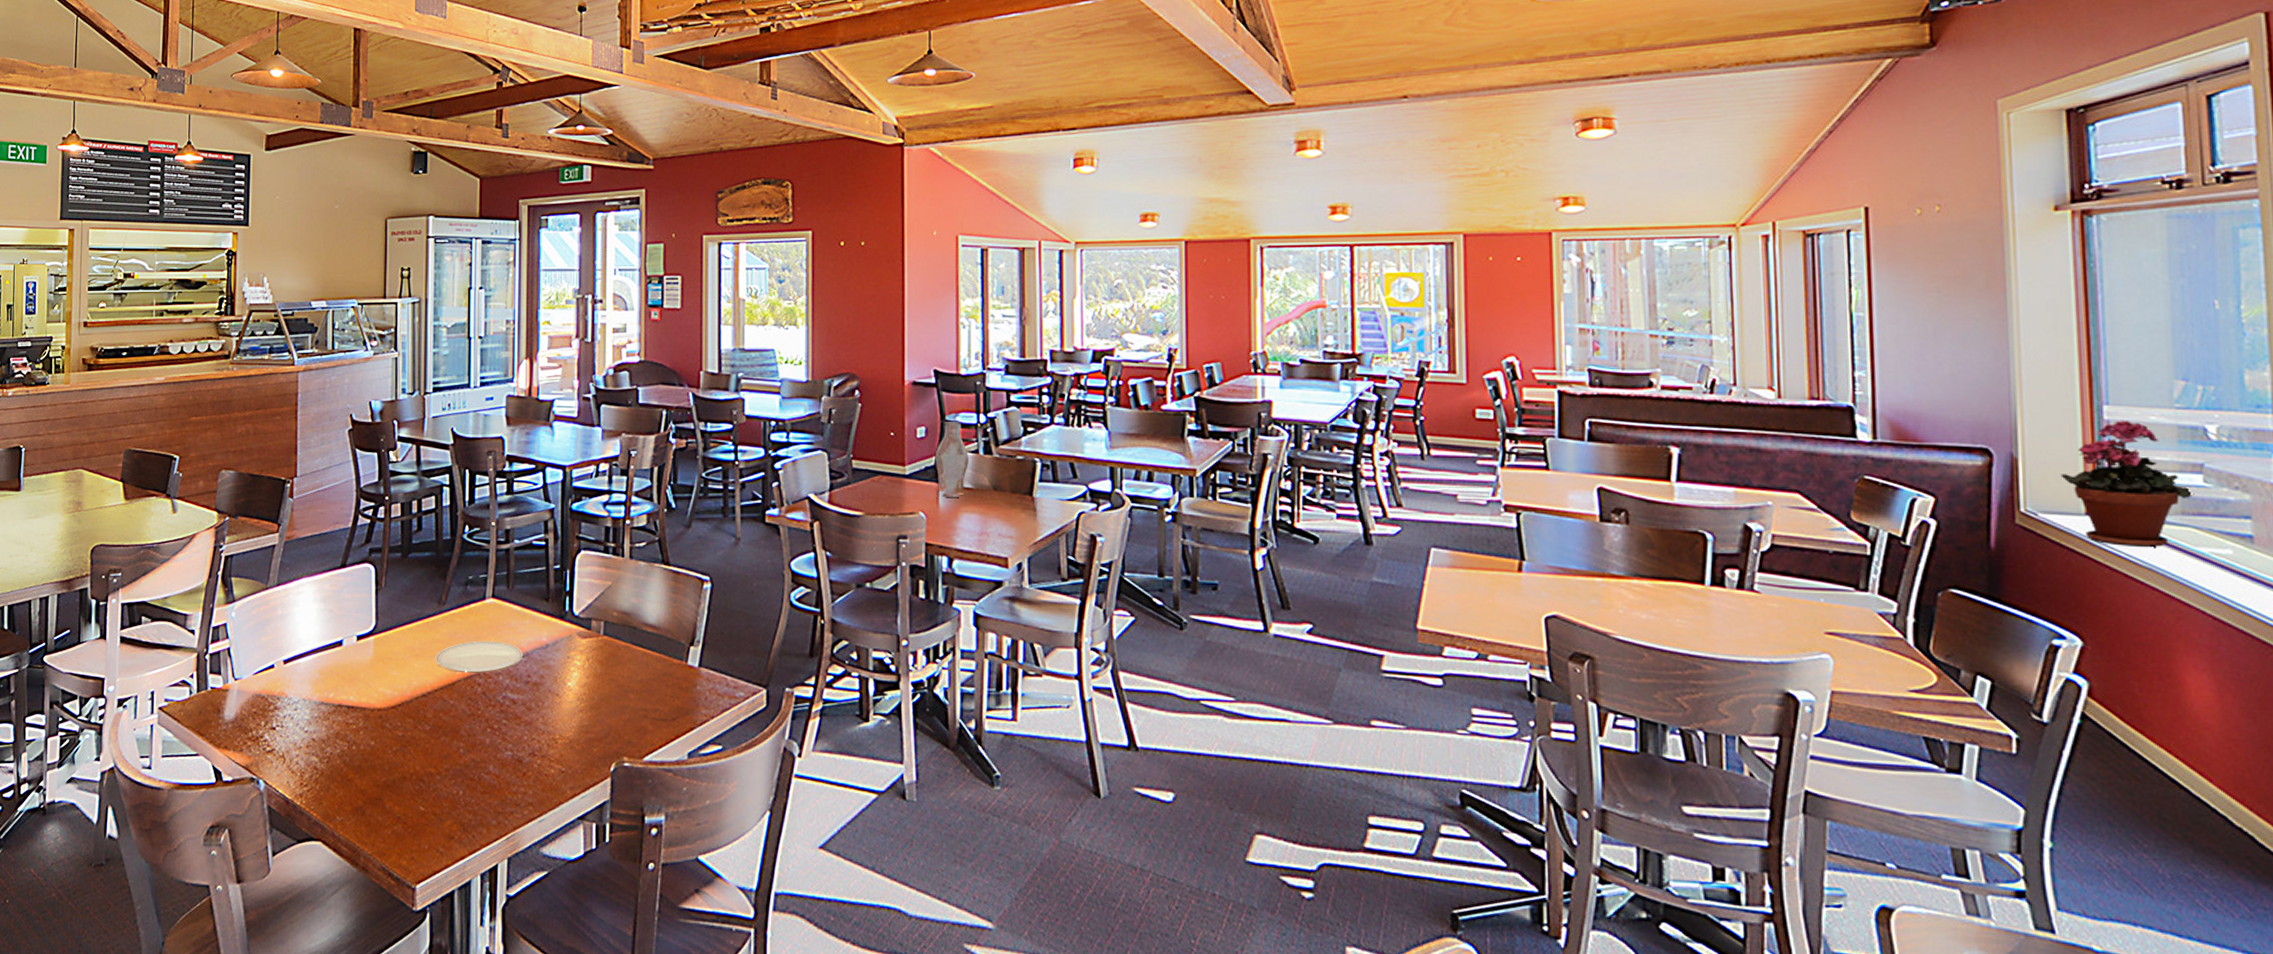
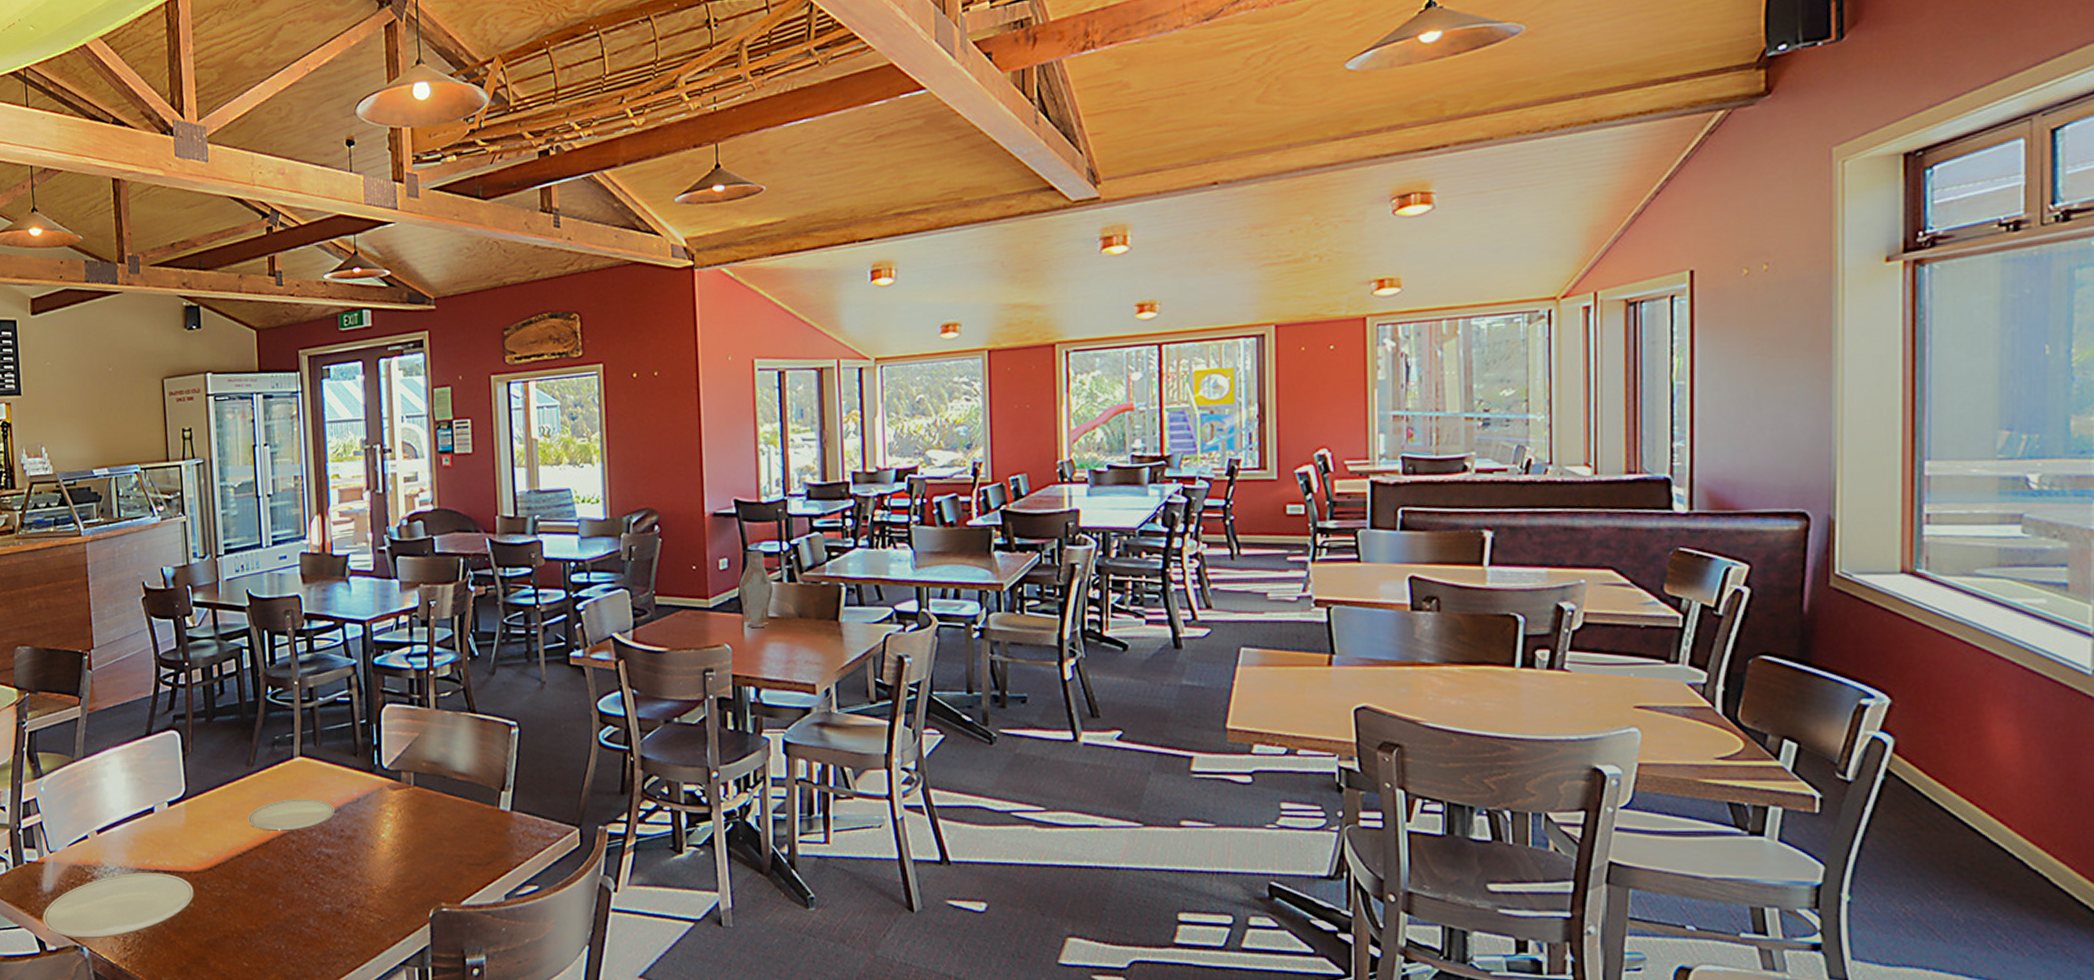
plate: none [221,706,376,773] -> present [42,872,194,939]
potted plant: present [2060,420,2194,548] -> none [1877,474,2012,603]

